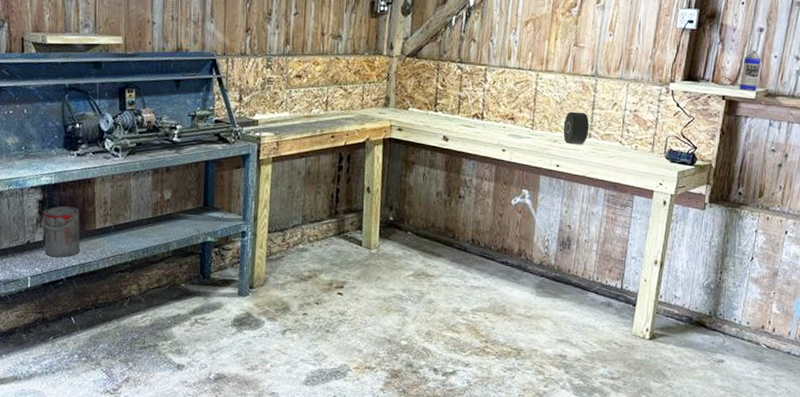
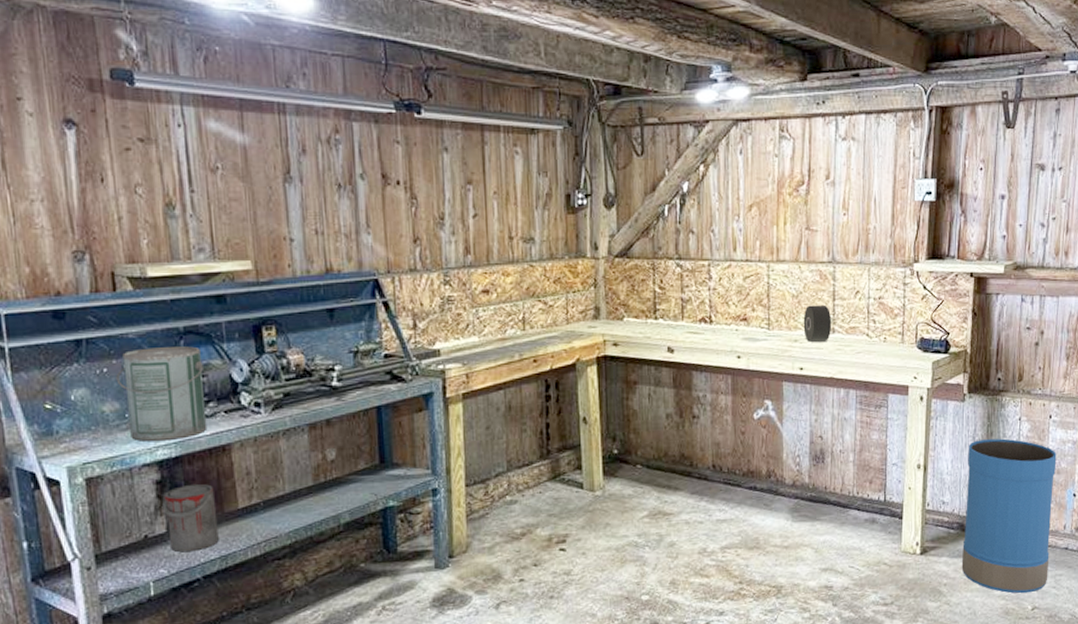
paint can: none [18,98,80,170] -> present [116,346,208,441]
garbage can: none [686,245,789,387] -> present [961,438,1057,593]
spray can: present [739,50,762,91] -> none [986,219,1006,265]

